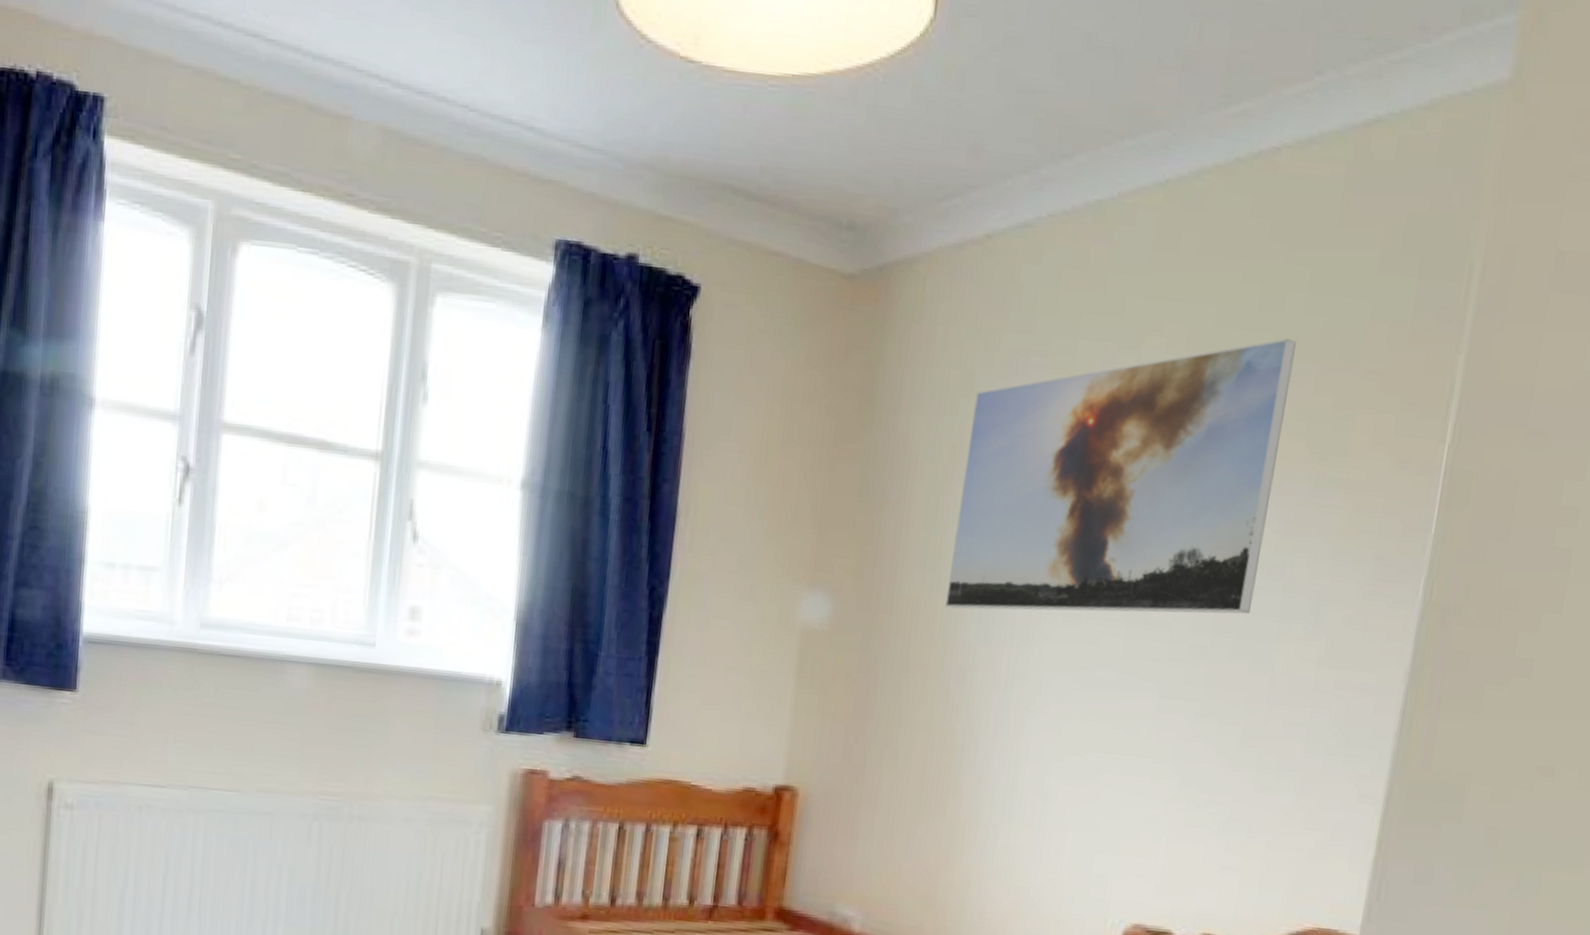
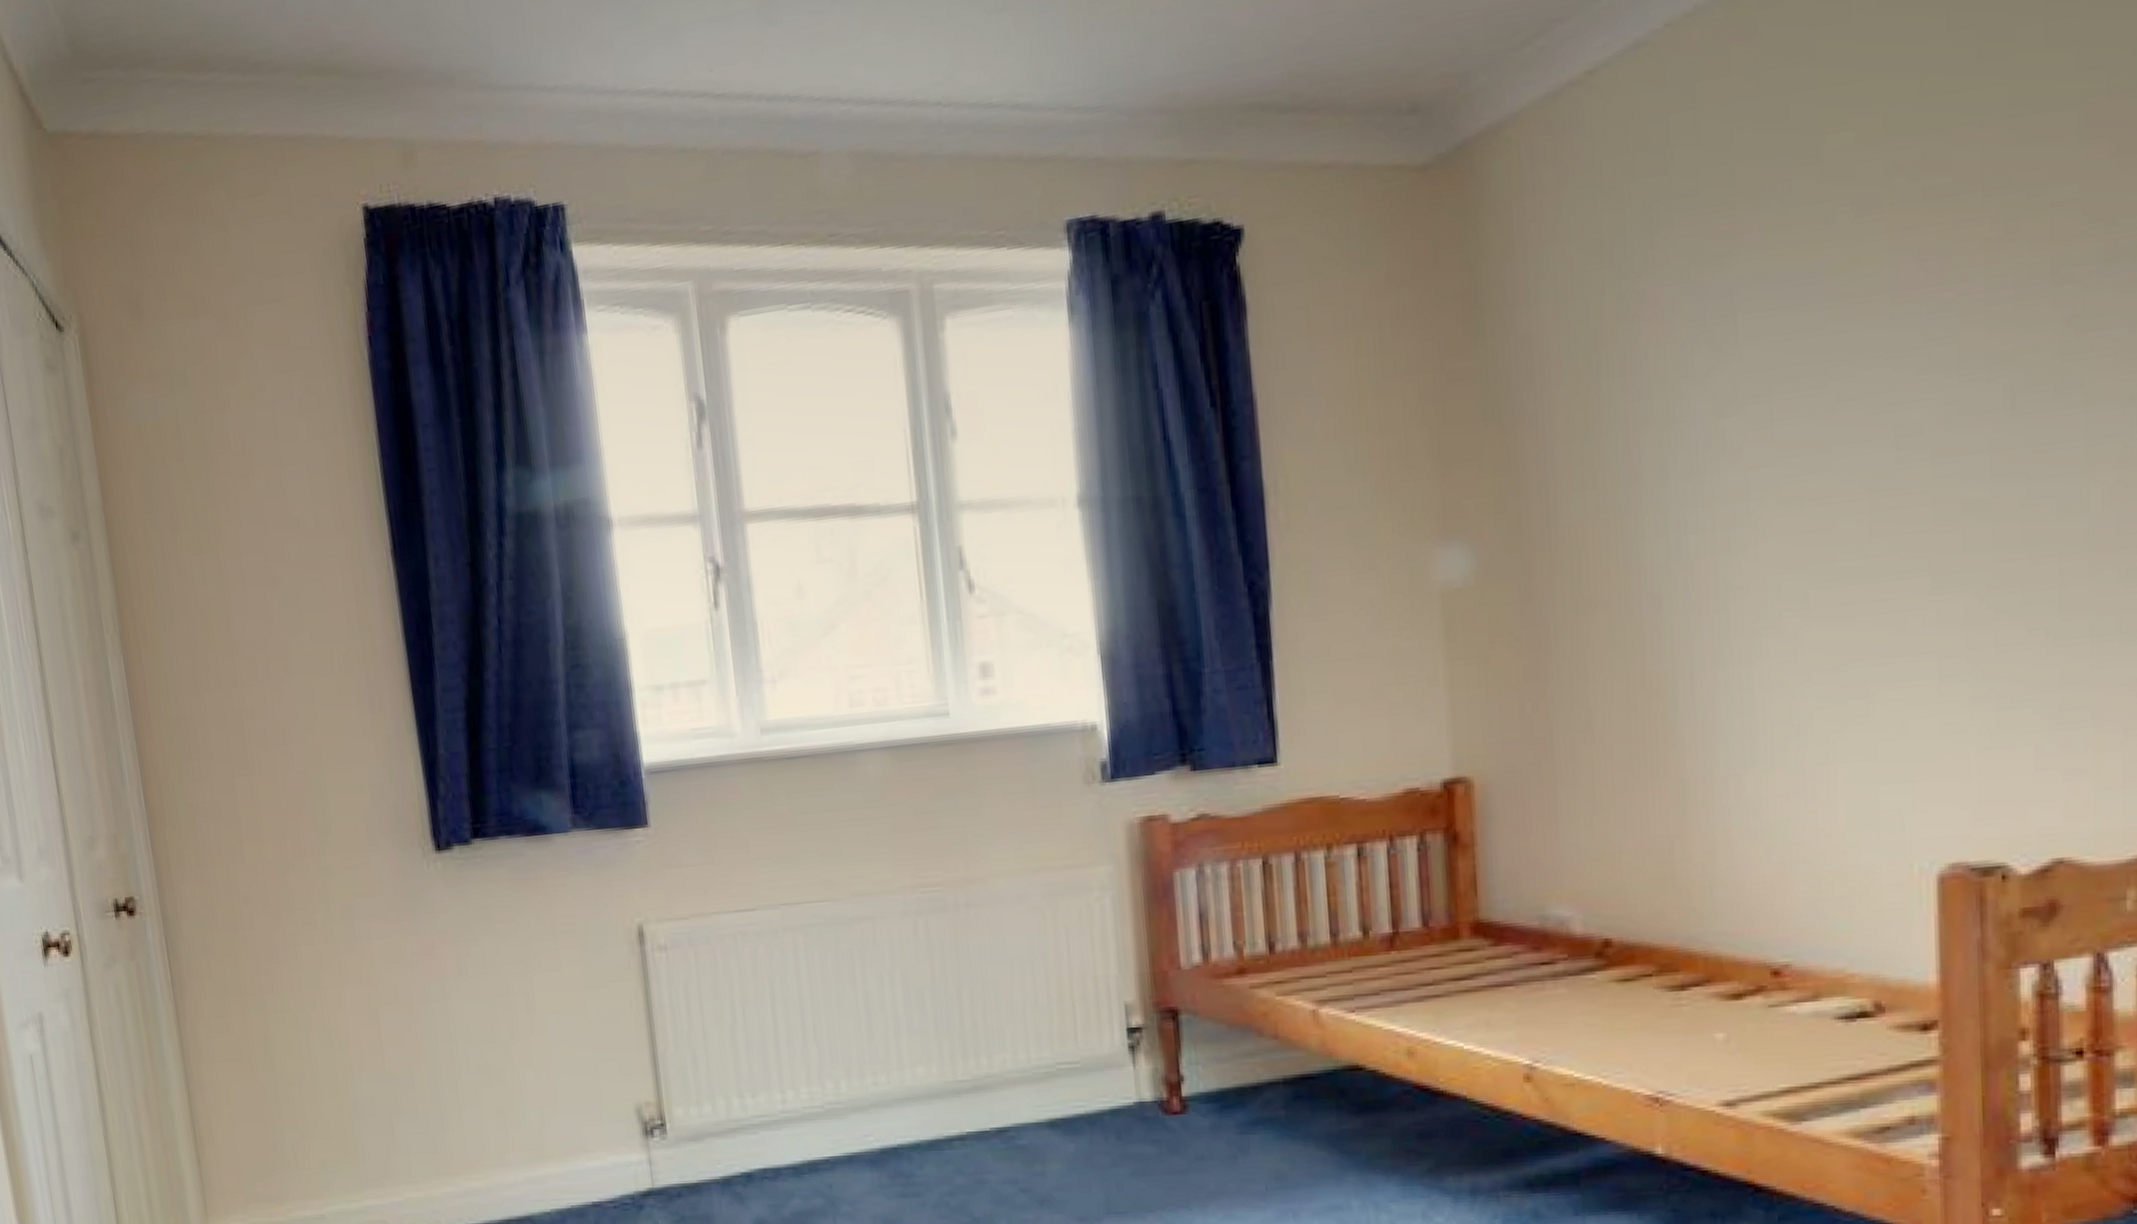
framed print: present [945,338,1296,614] -> none [1610,85,2042,527]

